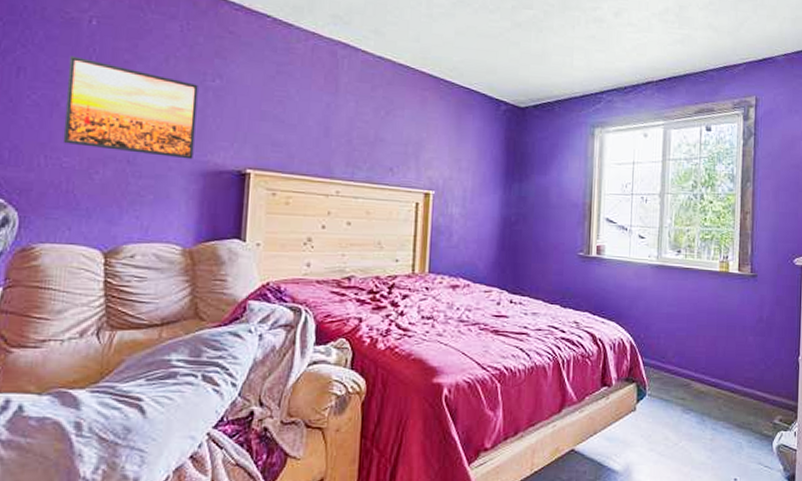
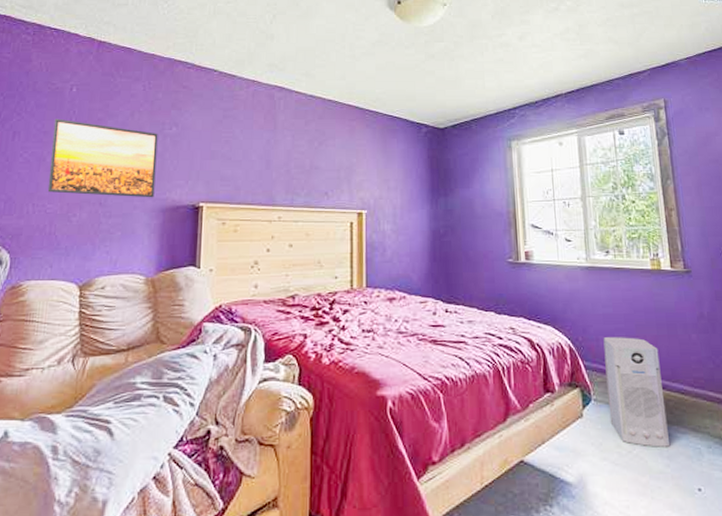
air purifier: none [661,335,716,441] -> present [603,337,669,447]

